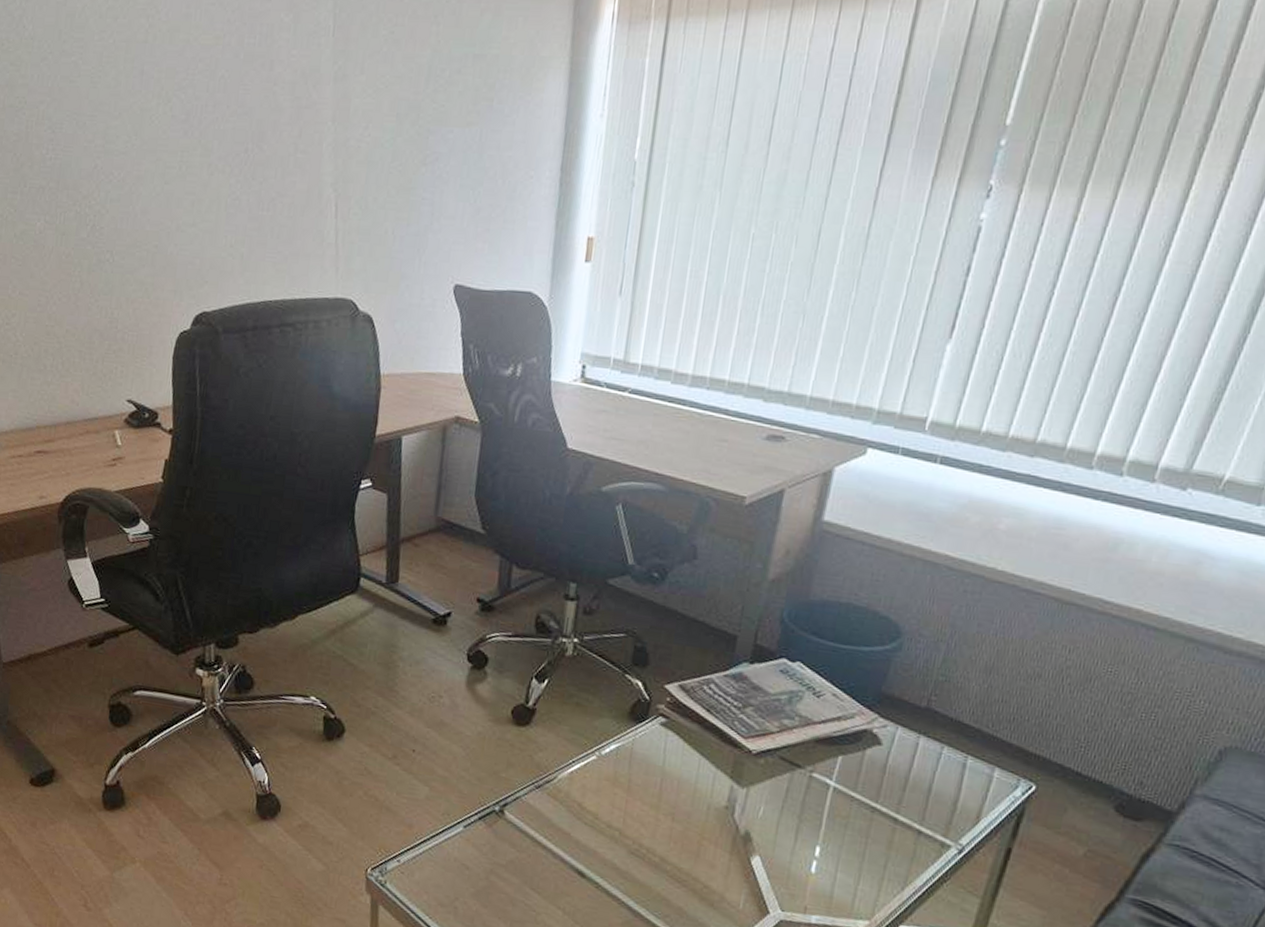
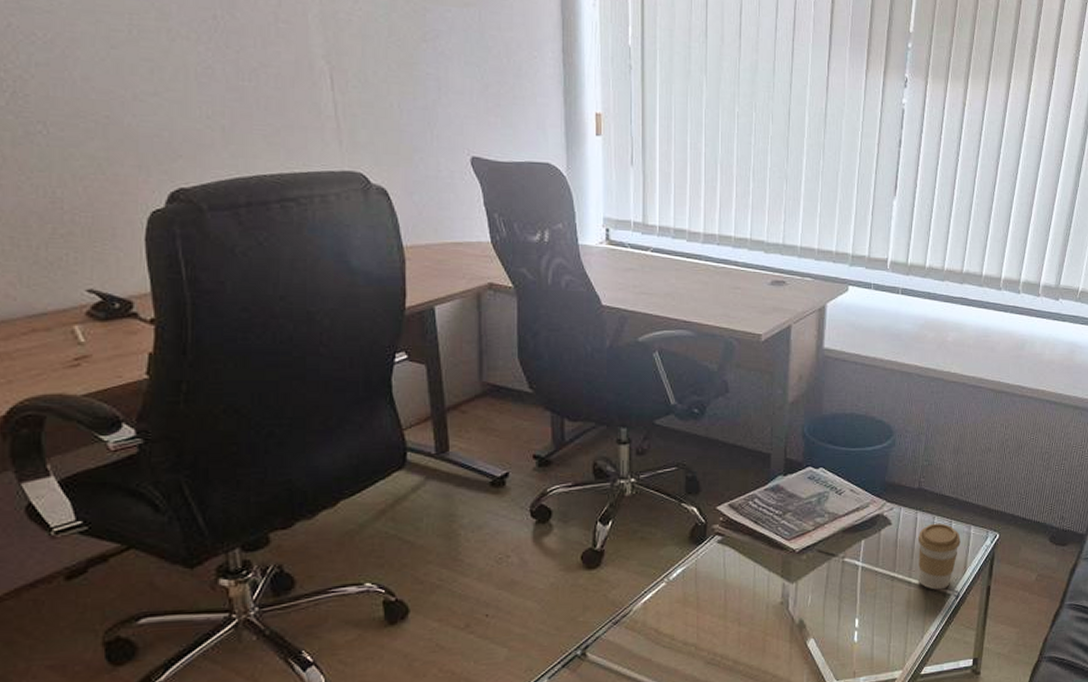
coffee cup: none [908,754,978,838] -> present [917,523,961,590]

